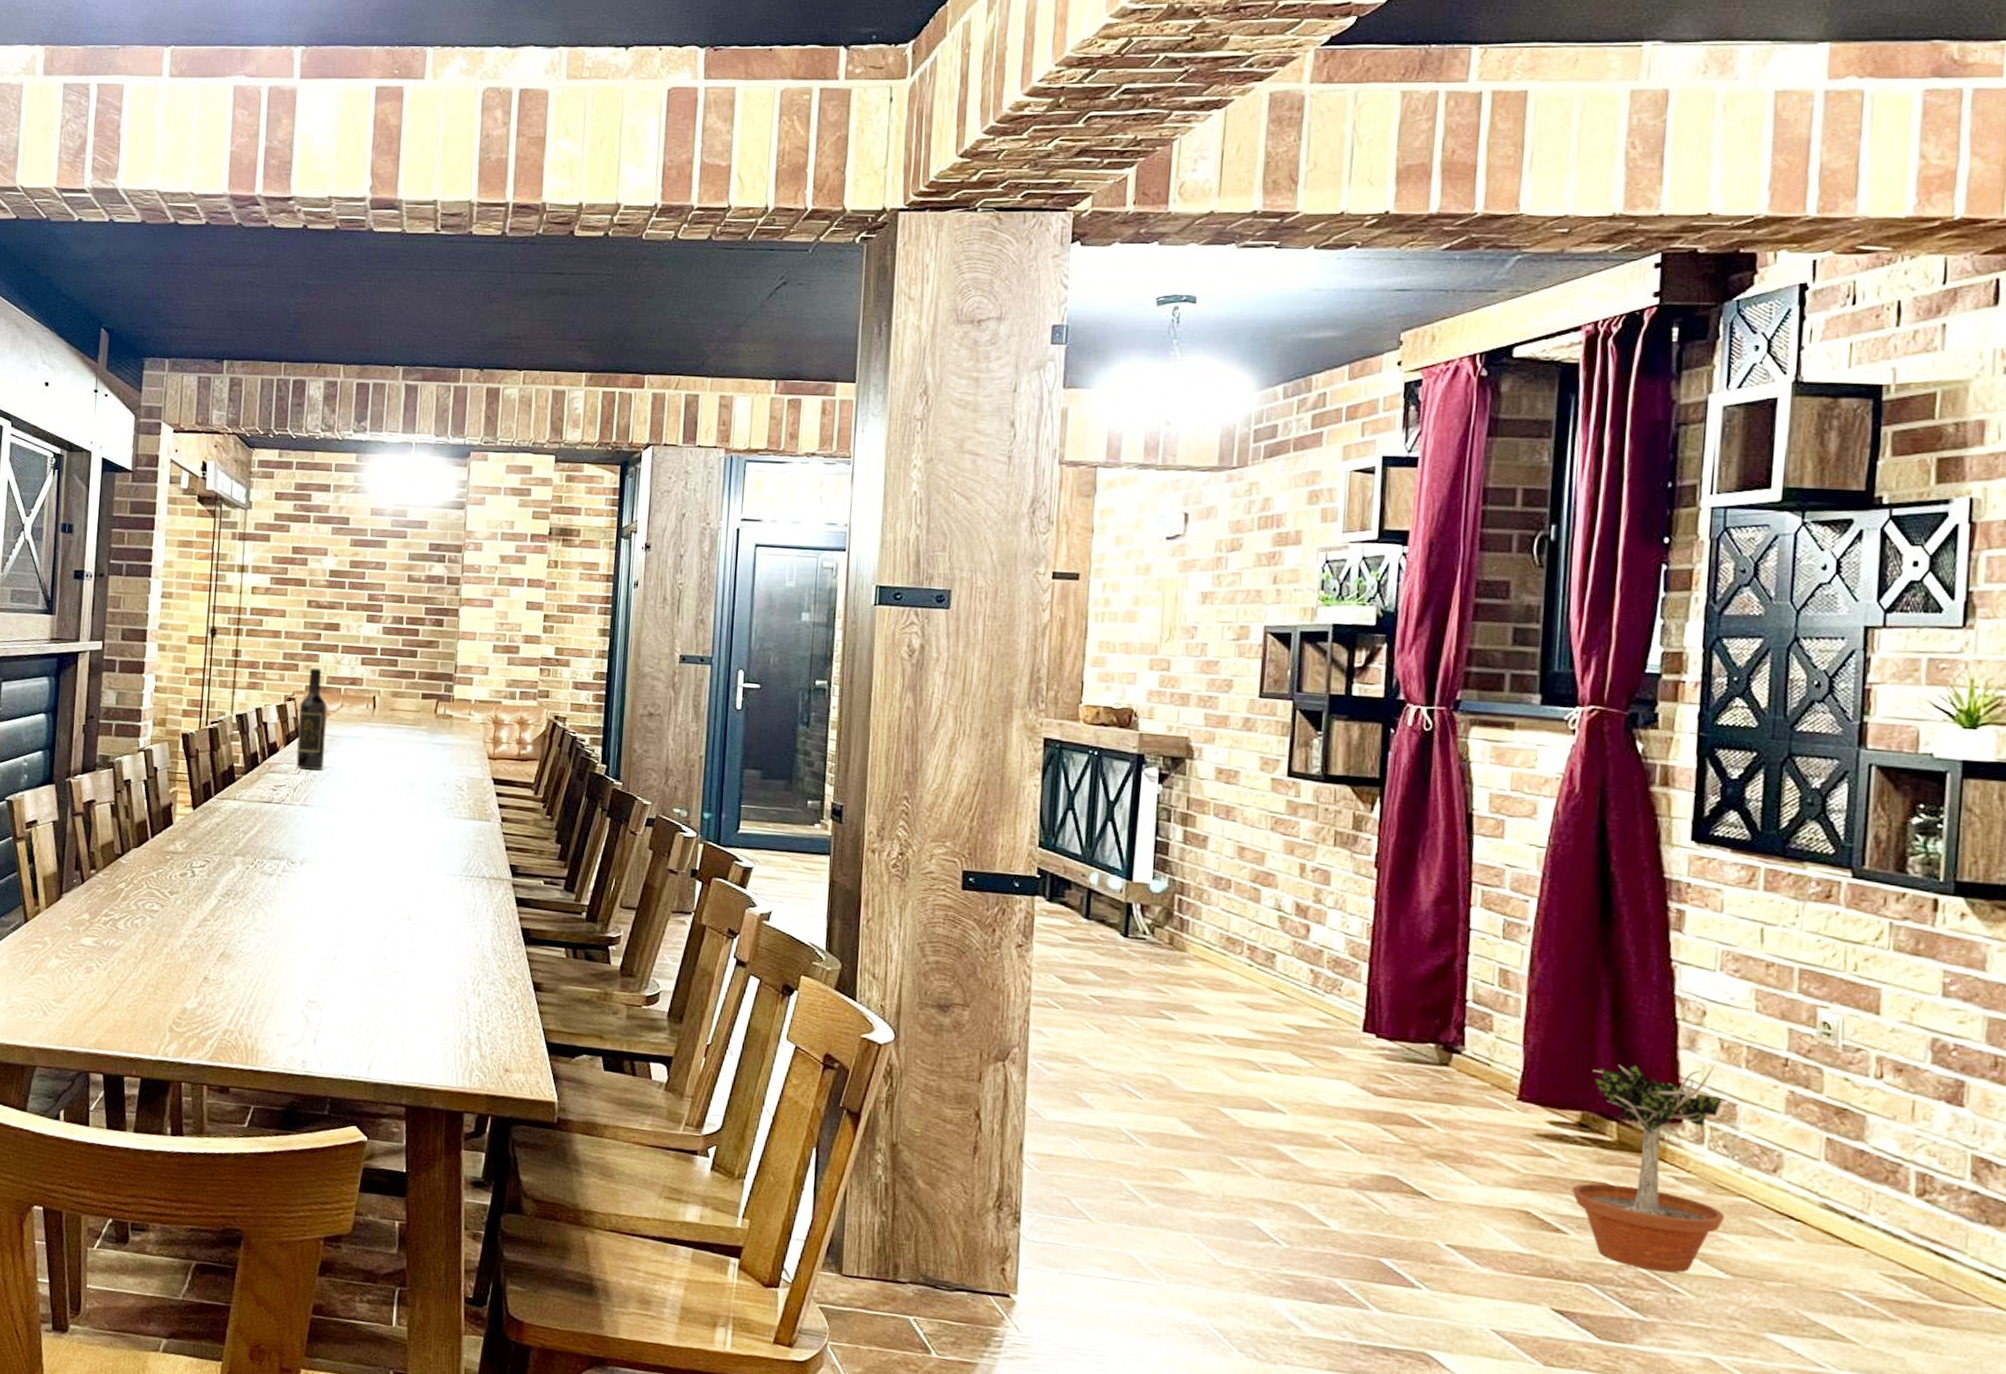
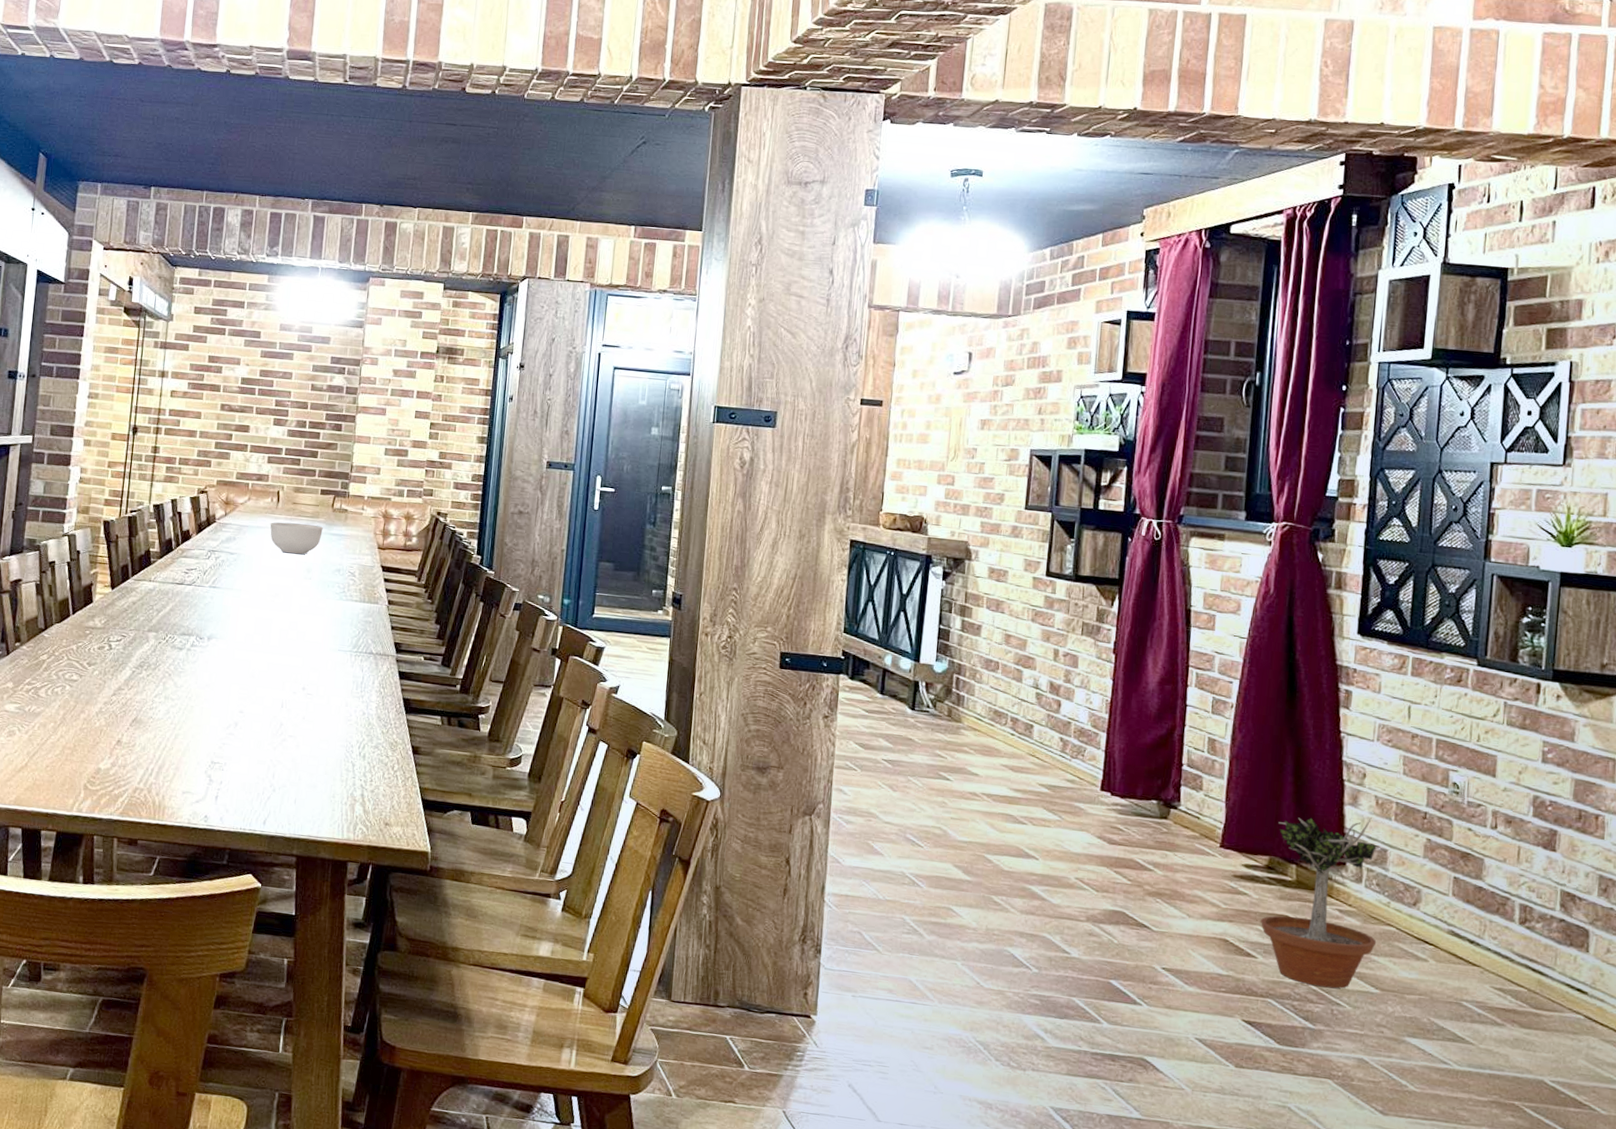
wine bottle: present [296,668,328,771] -> none [206,465,236,556]
bowl: none [366,731,425,767] -> present [270,522,323,555]

